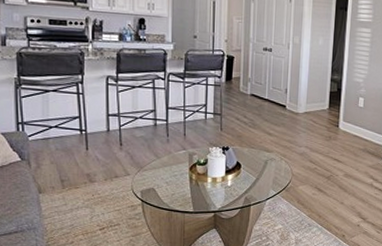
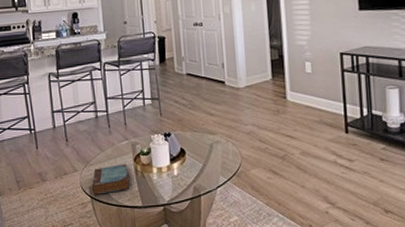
book: none [143,172,182,199] -> present [91,164,129,195]

